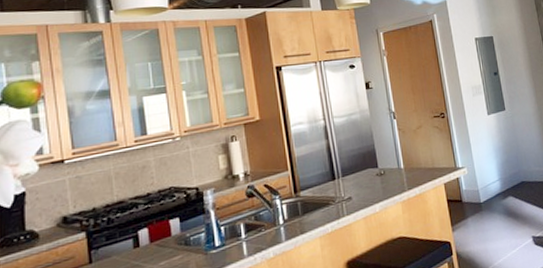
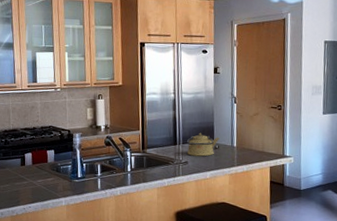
kettle: none [347,159,384,189] -> present [187,132,219,157]

